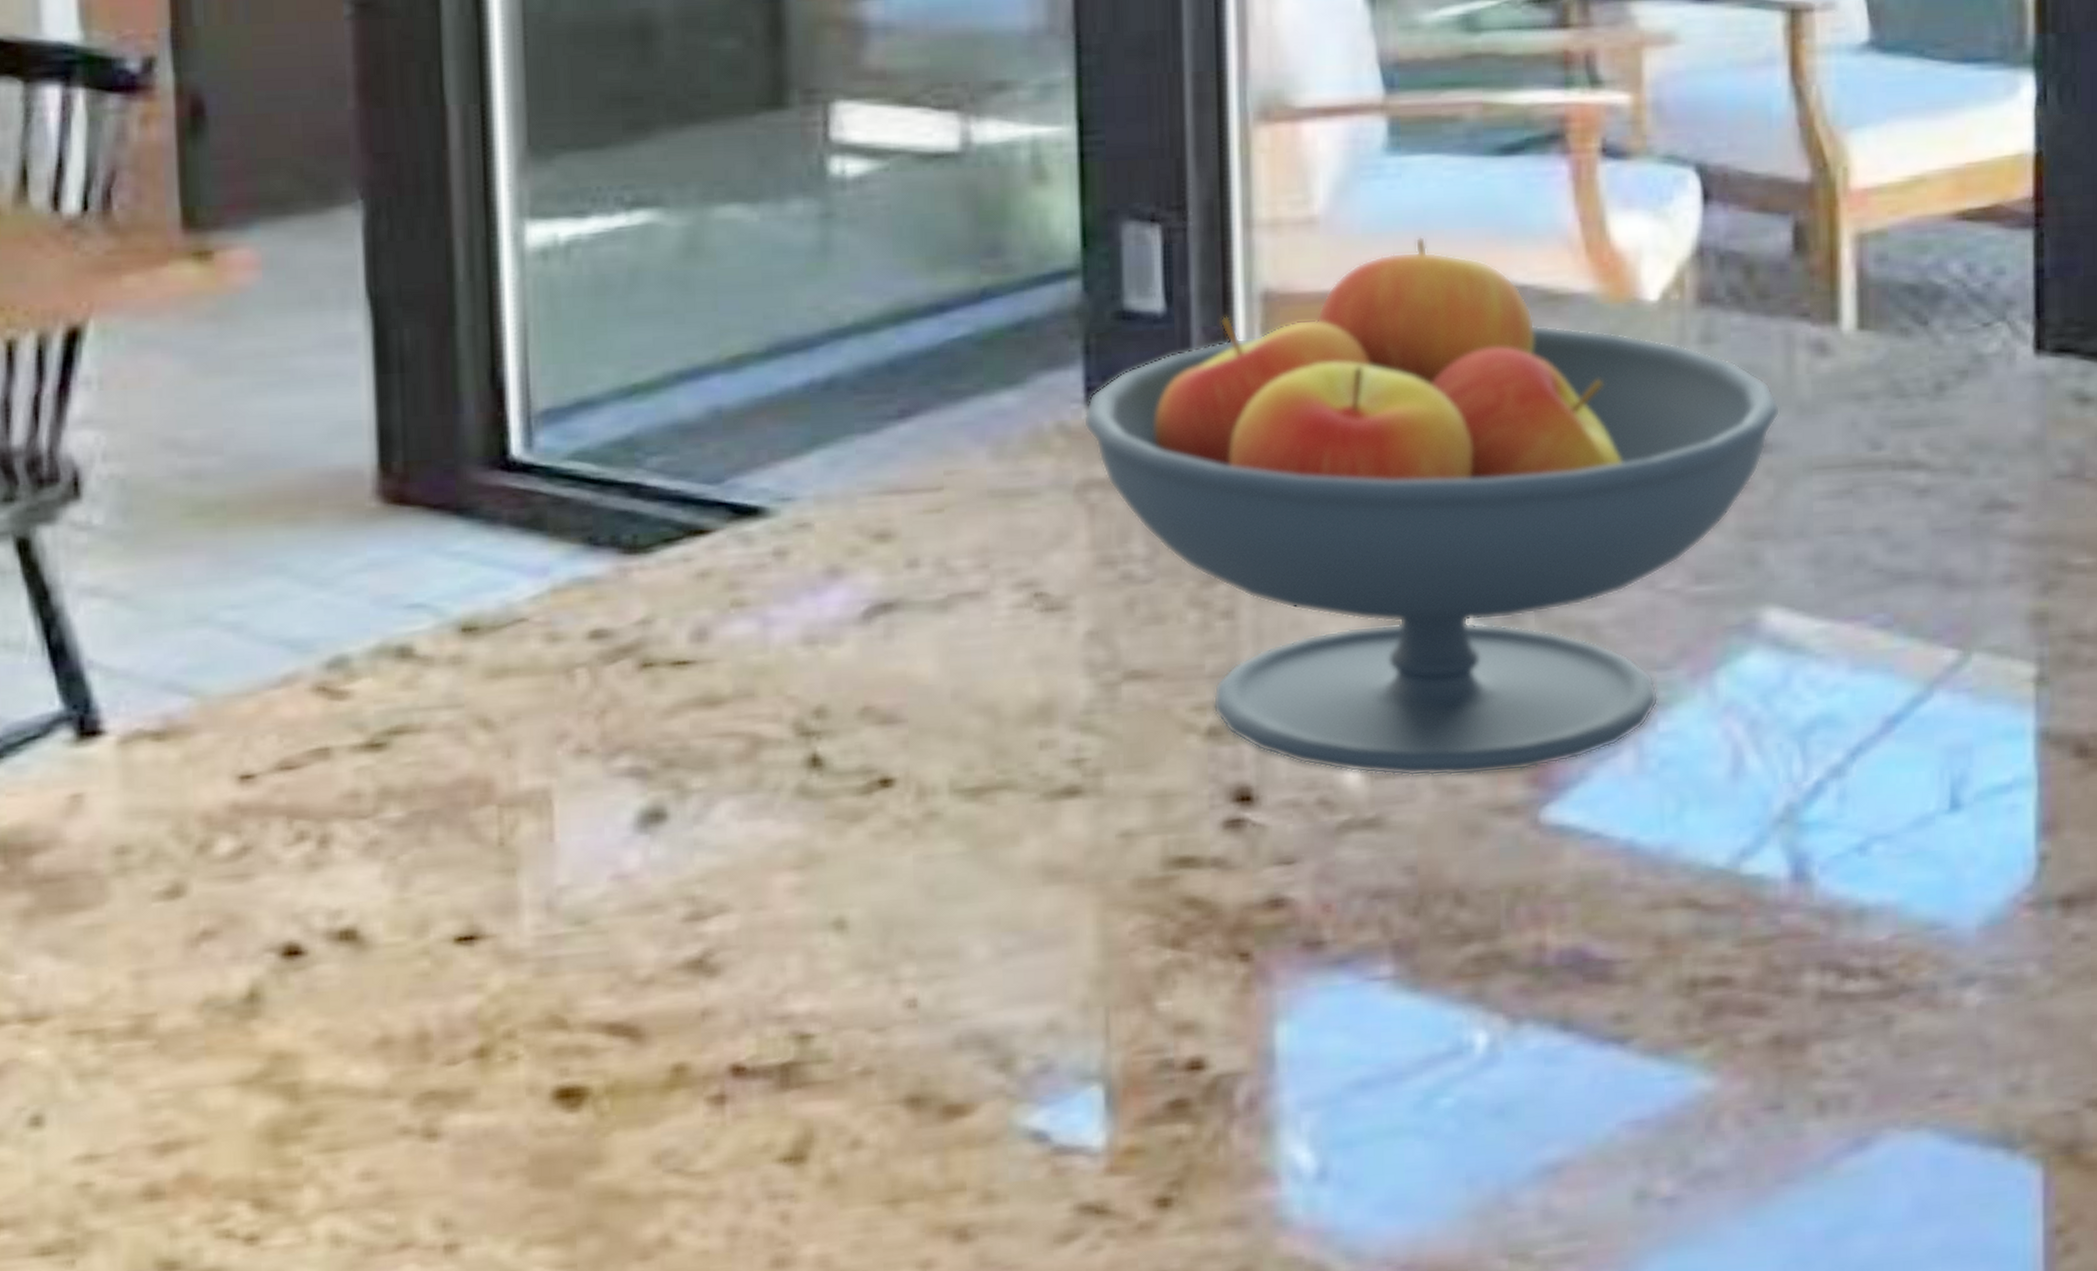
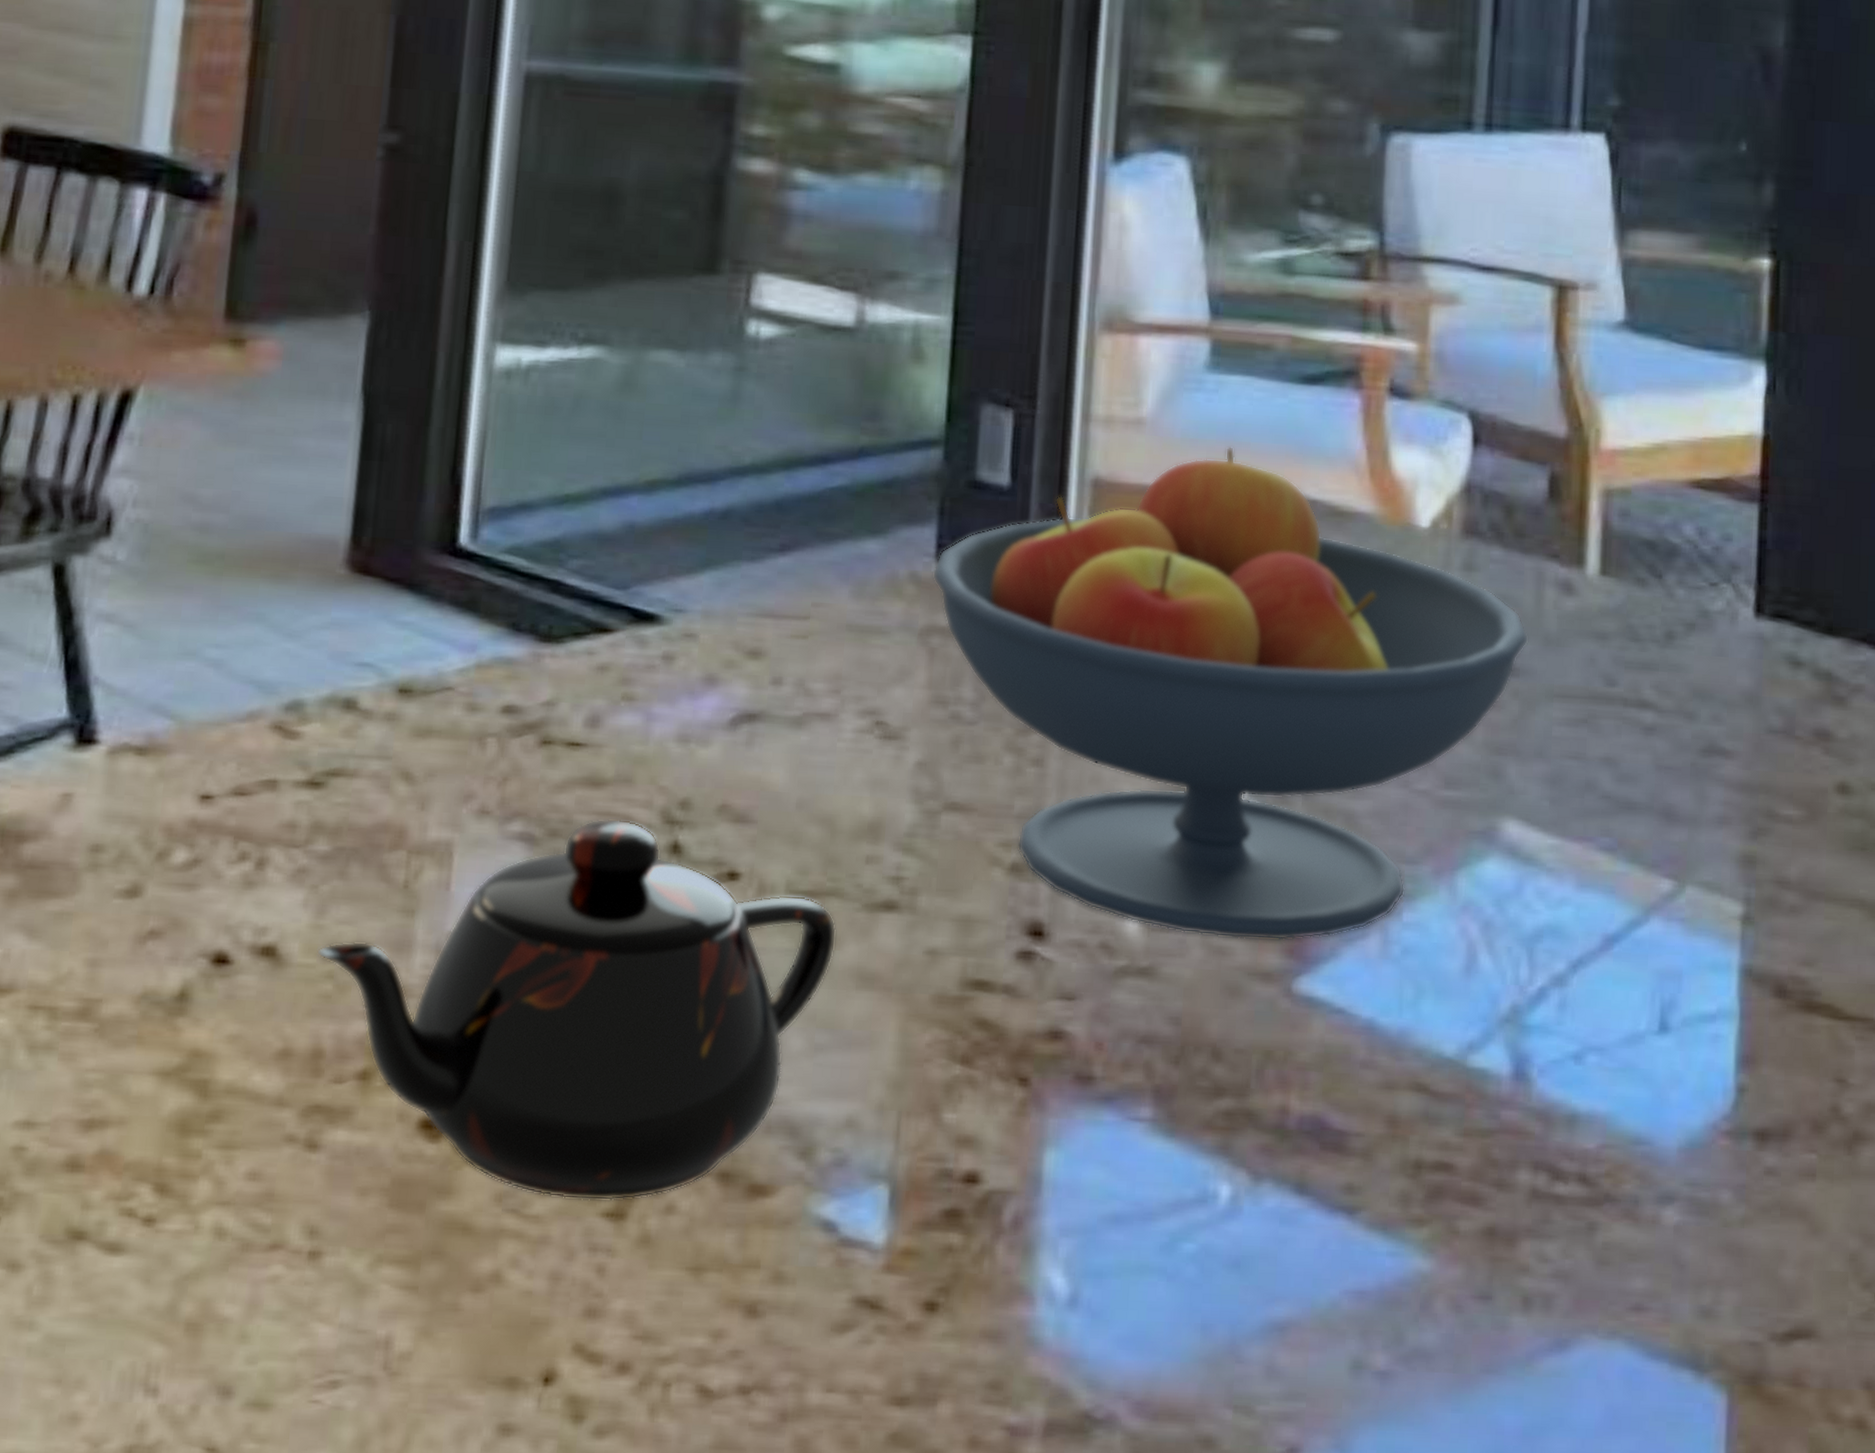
teapot: none [406,737,1014,1151] -> present [317,818,837,1201]

